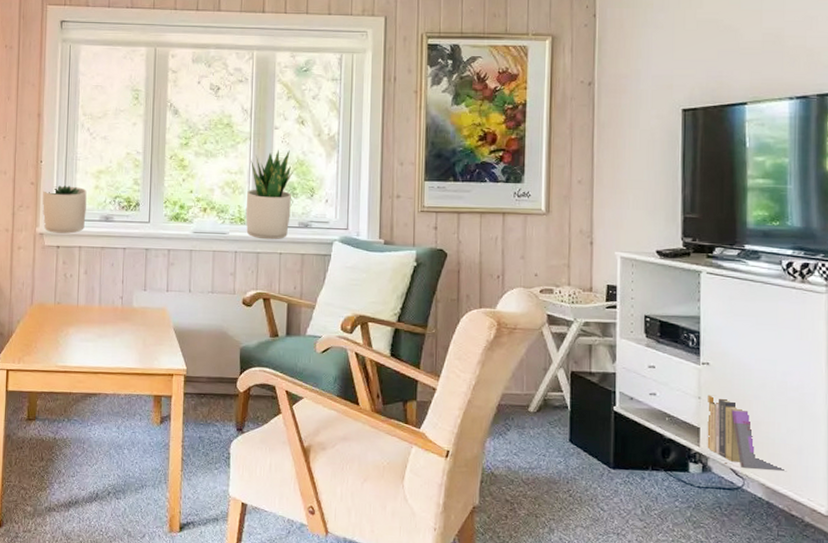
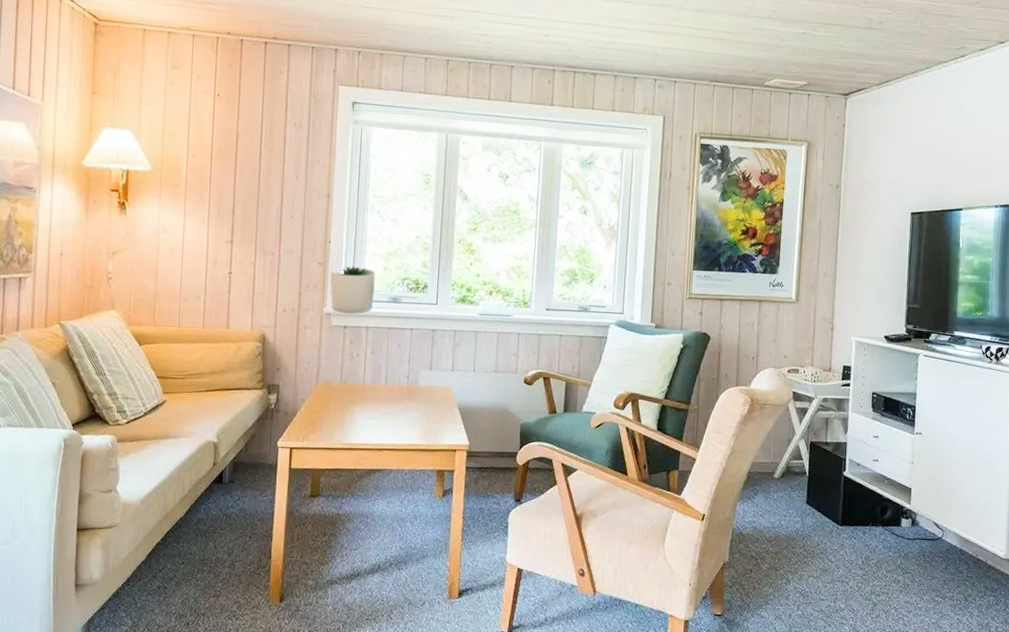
planter: present [245,150,294,240] -> none [529,238,576,323]
books: present [707,394,787,472] -> none [916,460,977,524]

